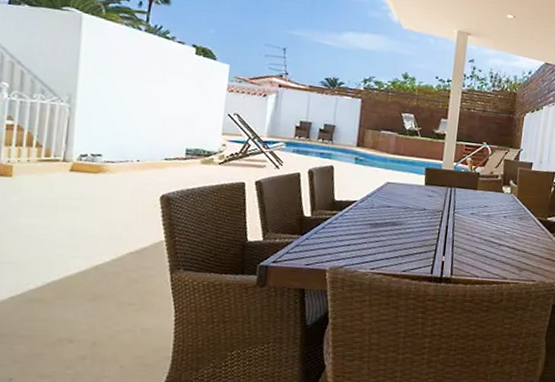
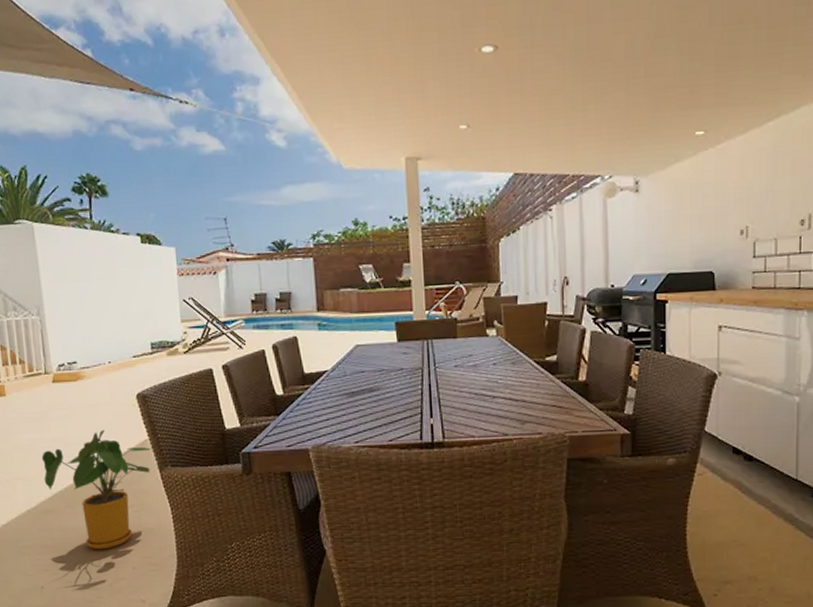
house plant: none [37,226,168,346] -> present [42,430,153,550]

